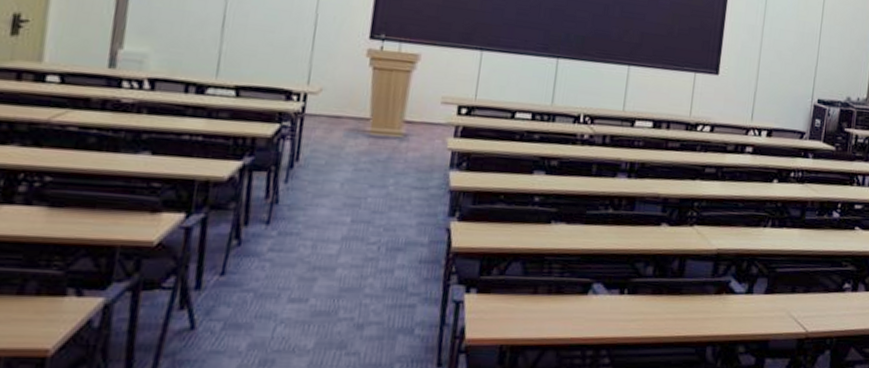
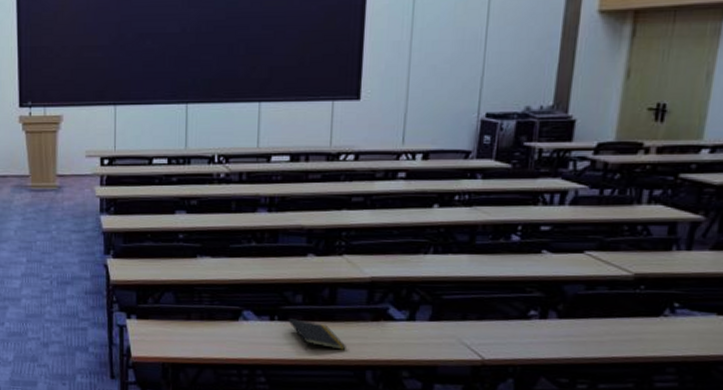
notepad: none [637,292,690,327] -> present [288,319,346,351]

